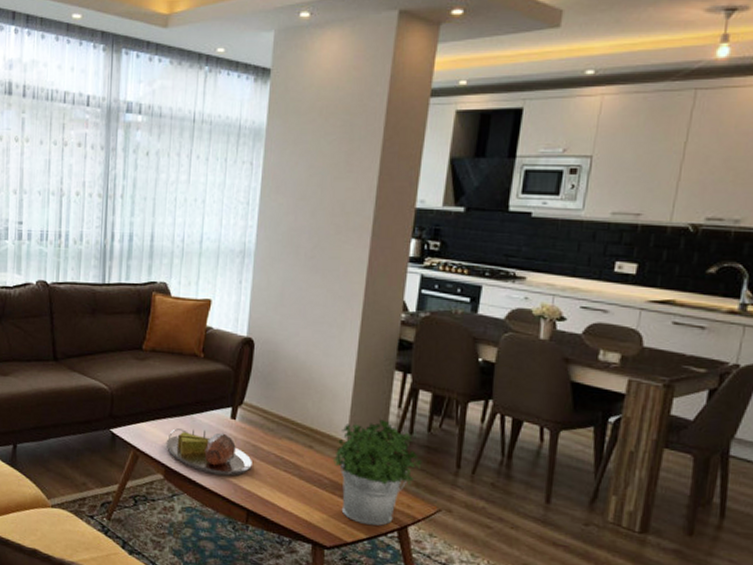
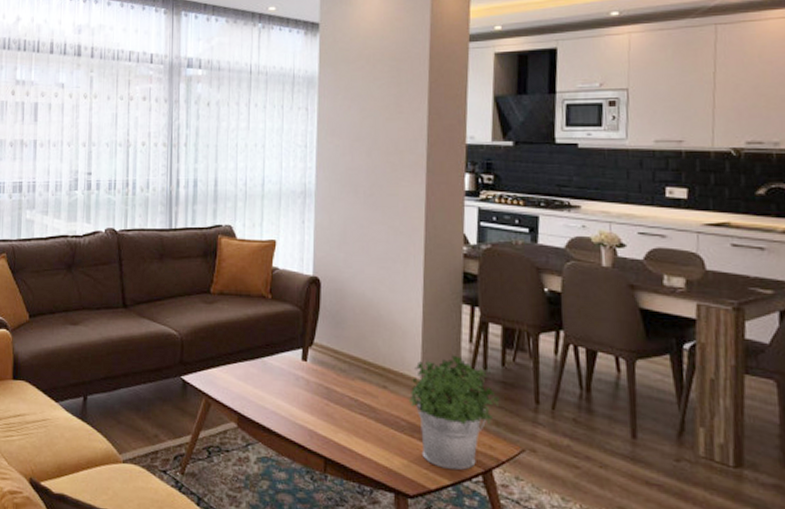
serving tray: present [166,428,252,476] -> none [237,372,326,422]

